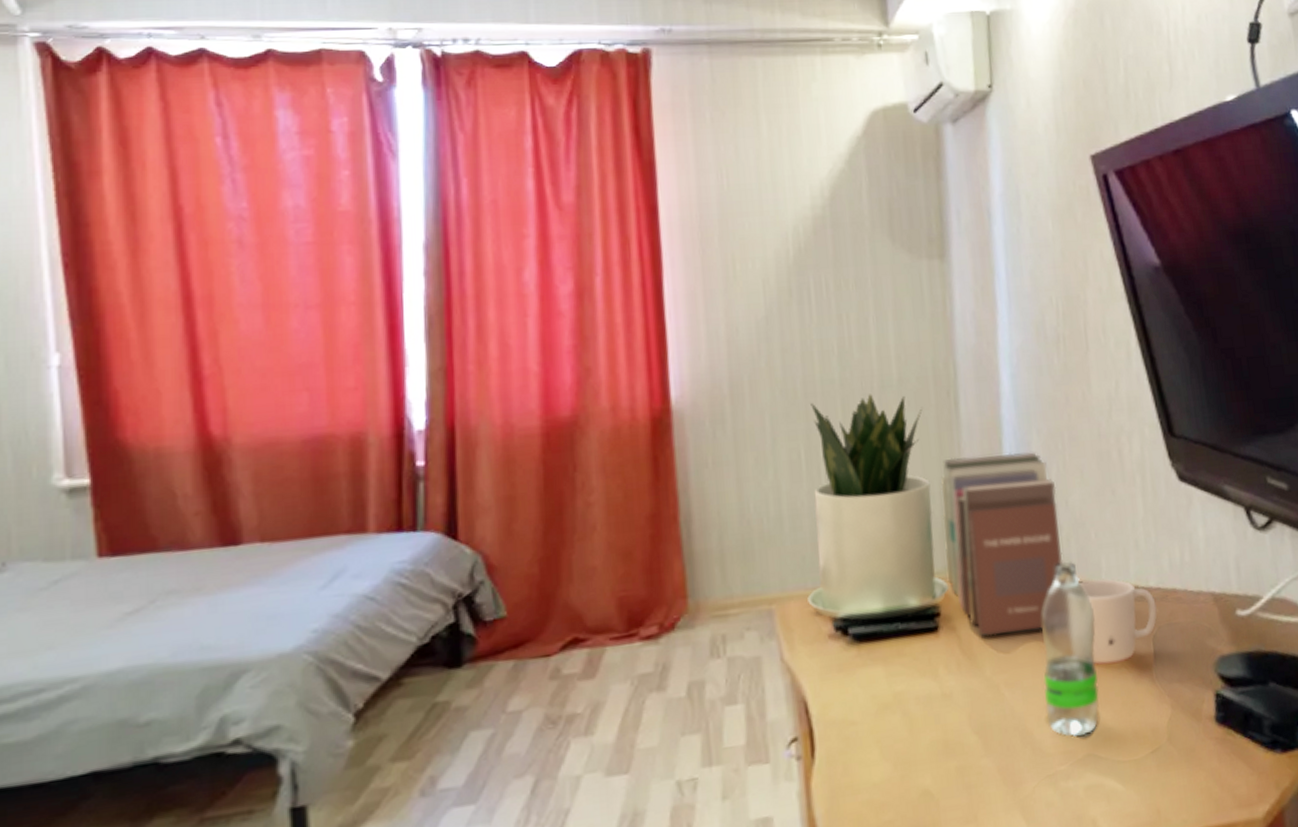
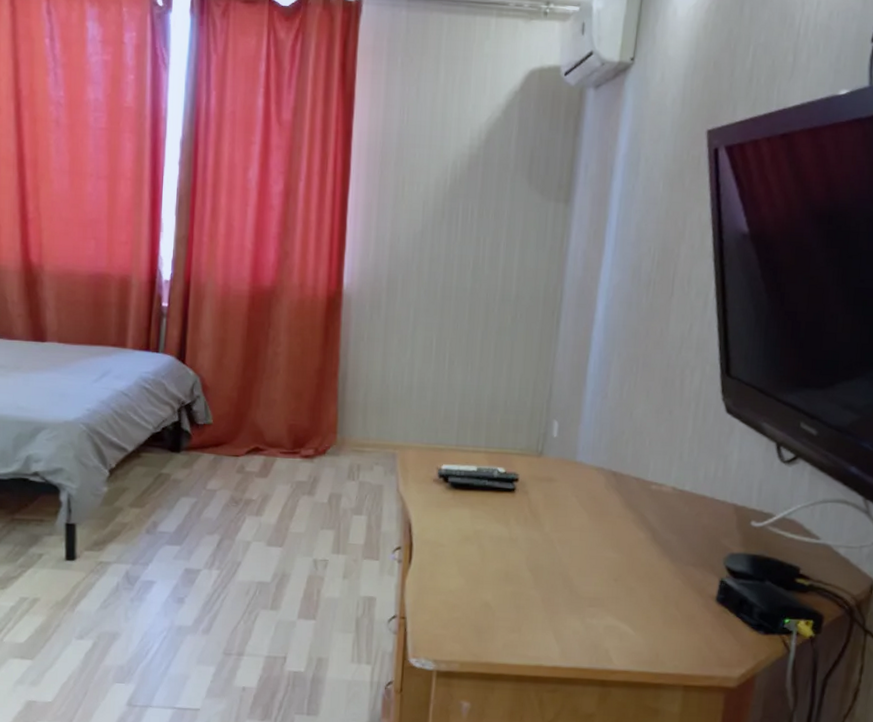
planter: present [807,394,950,620] -> none [422,304,531,476]
books: present [940,452,1063,637] -> none [528,364,625,506]
bottle: present [1041,561,1100,738] -> none [585,458,637,590]
mug: present [1079,579,1158,666] -> none [629,476,687,543]

